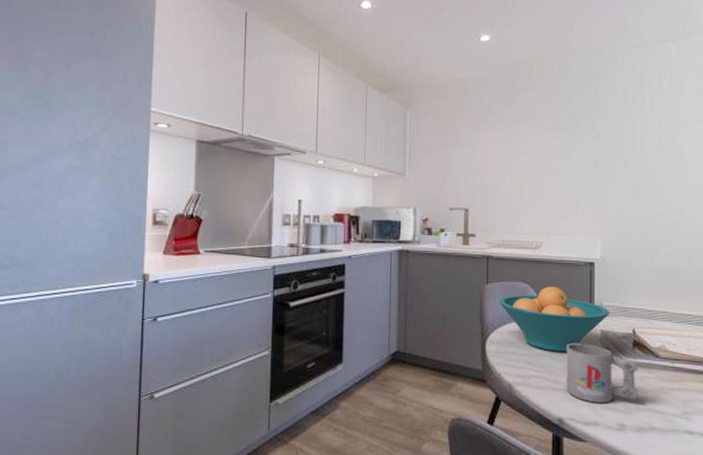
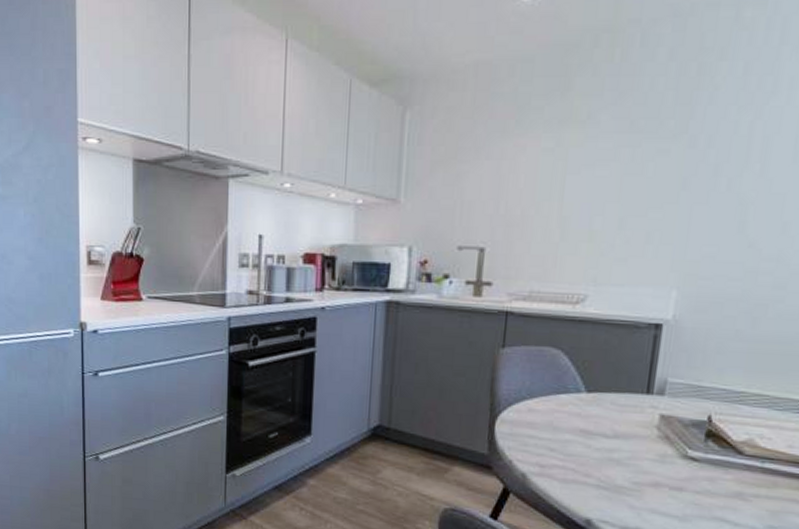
fruit bowl: present [498,286,610,352] -> none [517,354,677,440]
mug: present [566,343,639,403] -> none [601,428,710,506]

